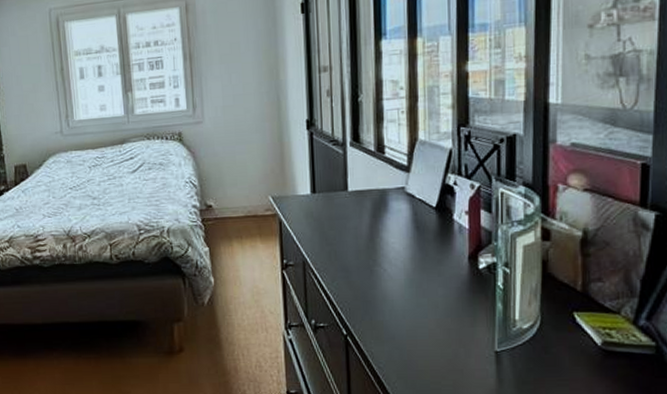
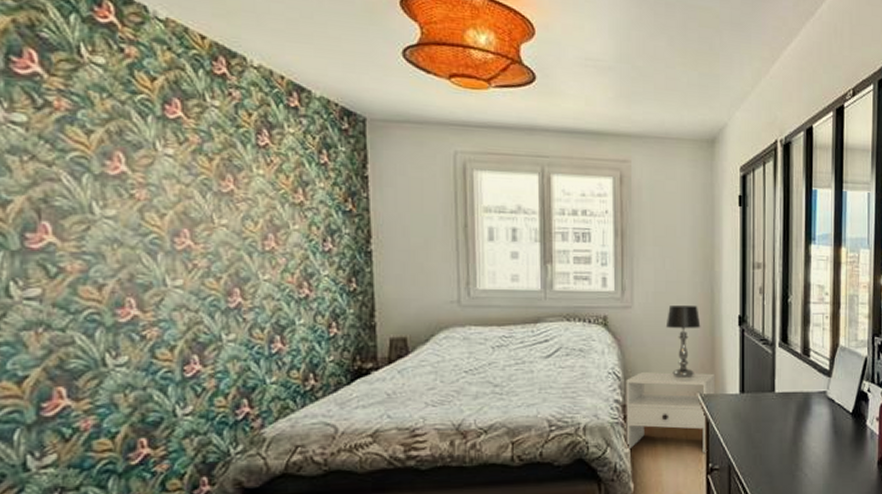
nightstand: none [202,176,286,250] -> present [626,372,716,453]
table lamp: none [235,115,269,183] -> present [665,306,701,378]

